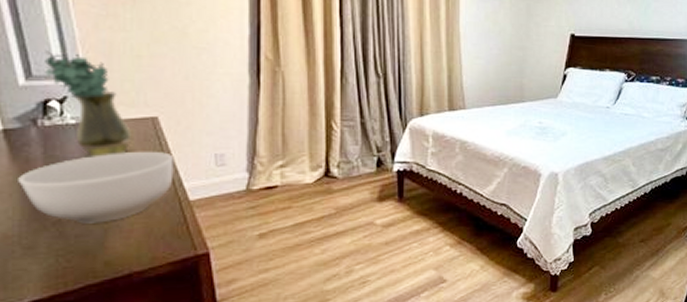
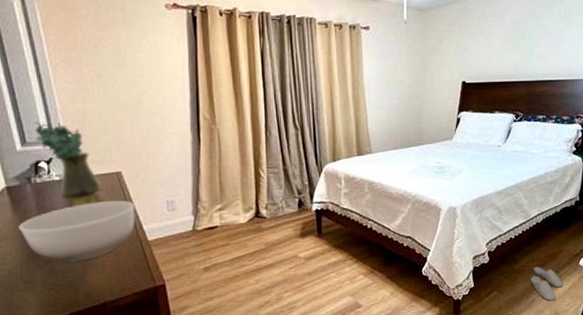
slippers: none [635,240,669,278] -> present [530,266,563,301]

